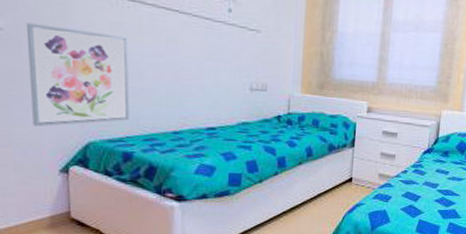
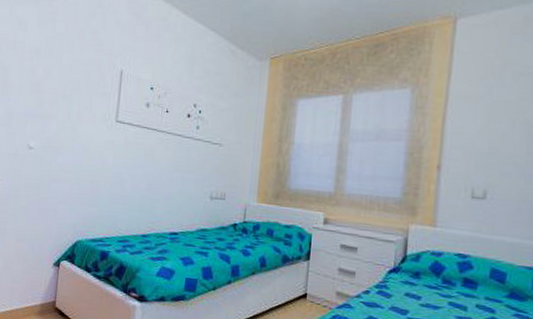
wall art: present [25,23,129,127] -> none [41,143,116,226]

